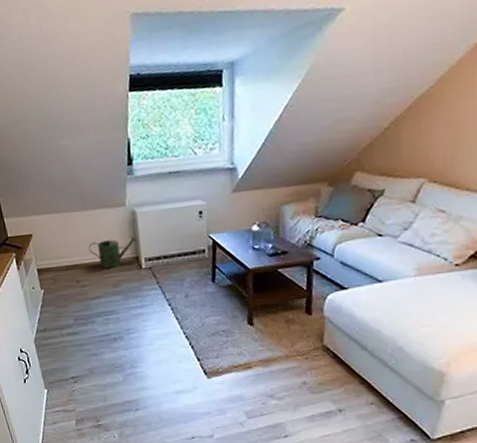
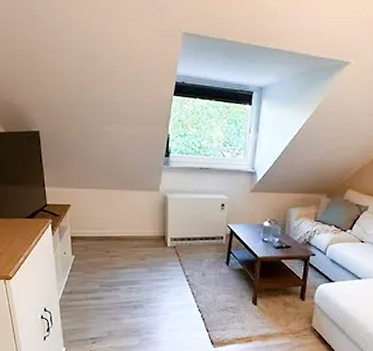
watering can: present [88,235,139,269] -> none [121,216,167,243]

